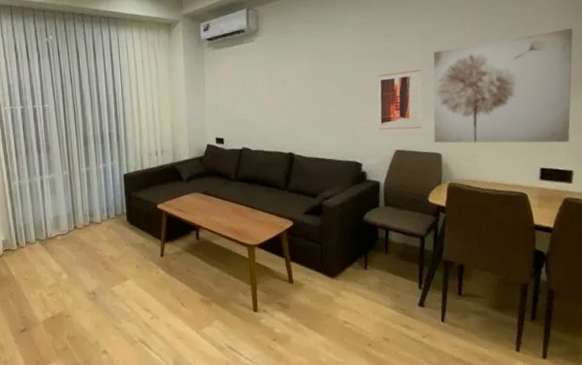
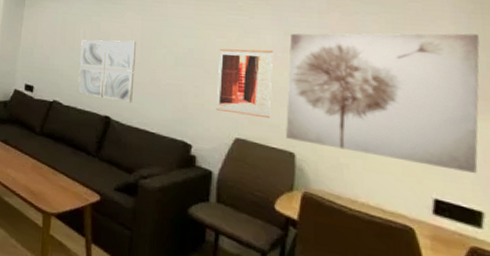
wall art: none [260,80,310,138] -> present [77,40,137,103]

